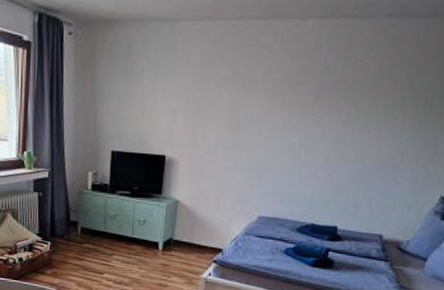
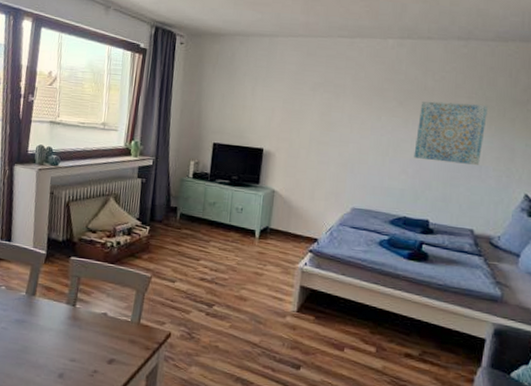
wall art: none [326,94,415,166] -> present [413,101,489,165]

